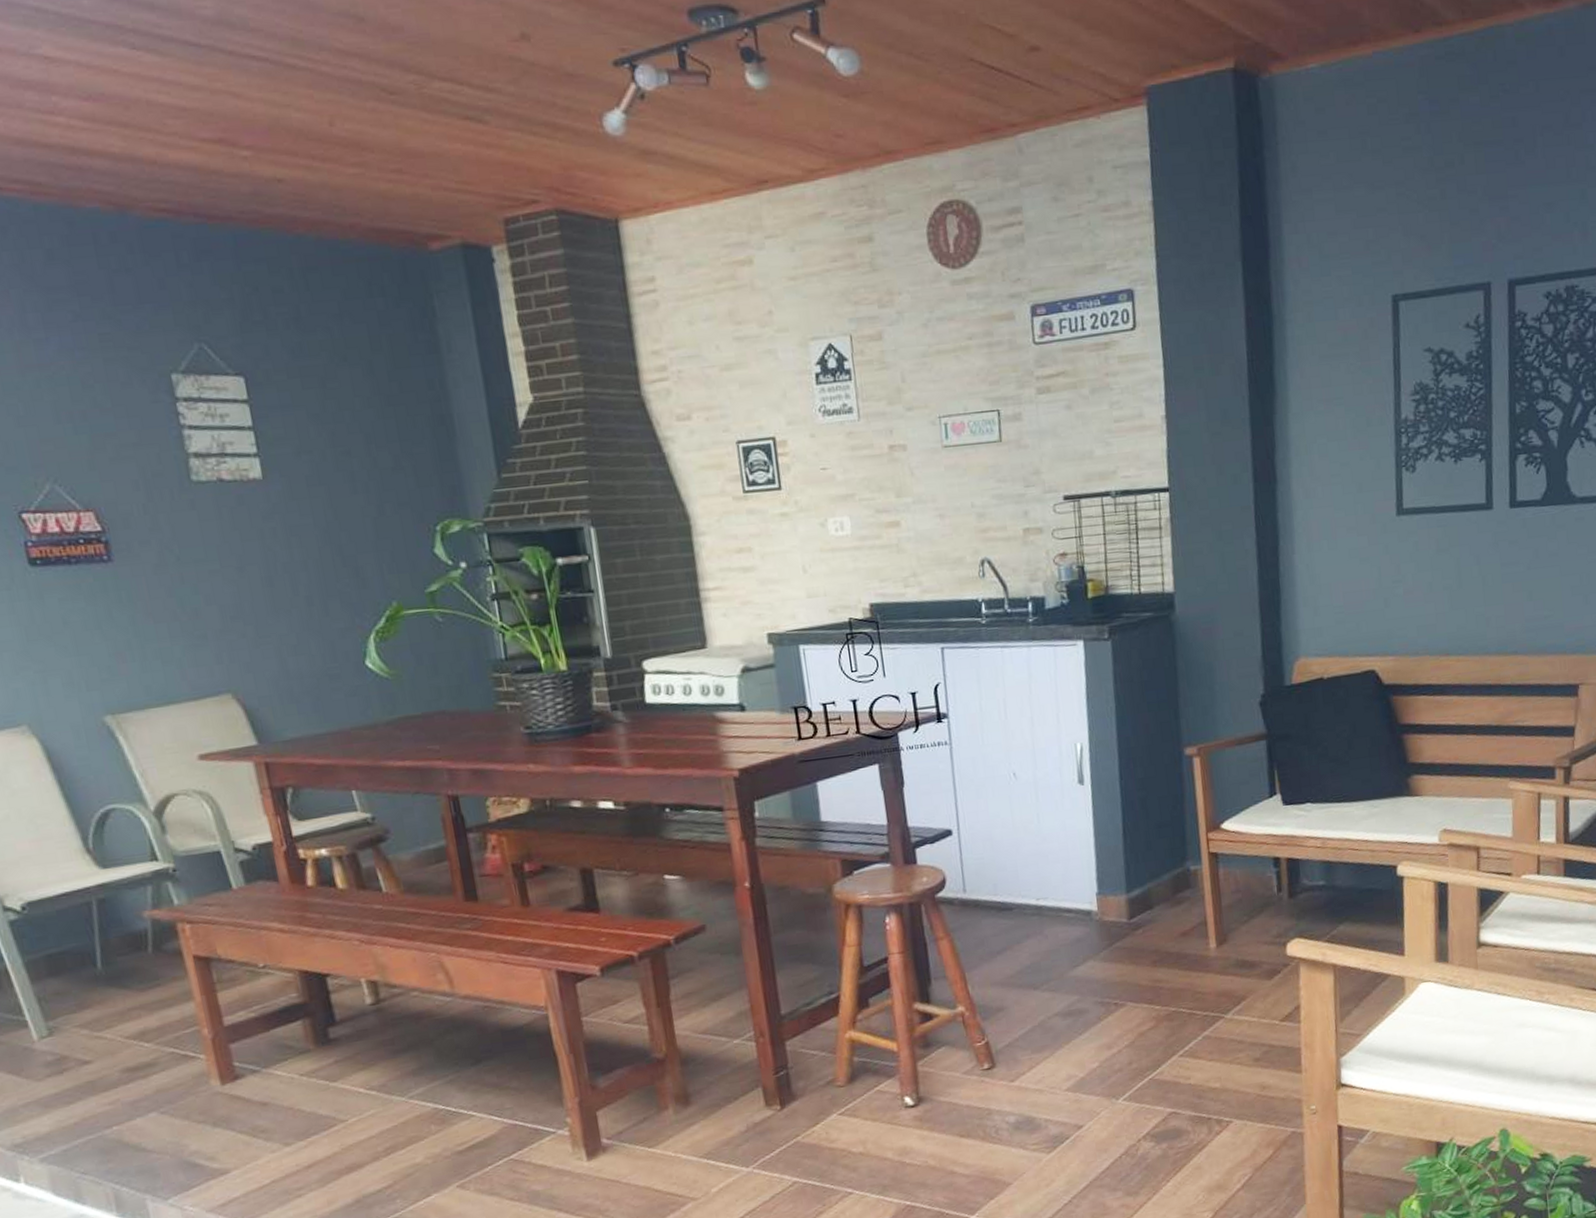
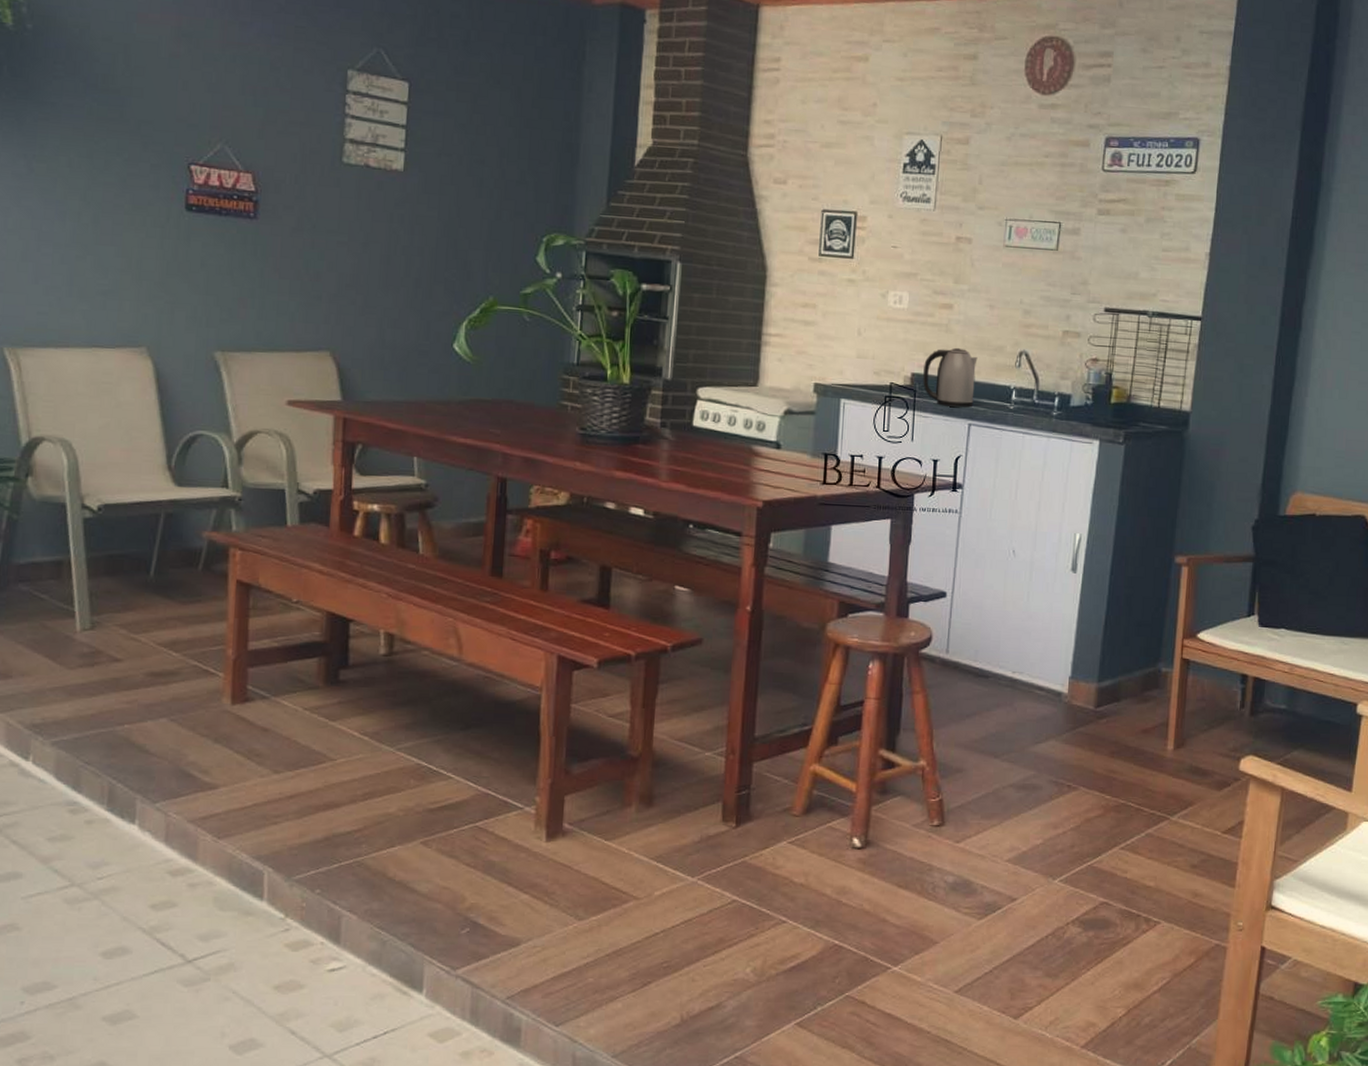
kettle: none [881,567,943,634] -> present [923,347,978,409]

